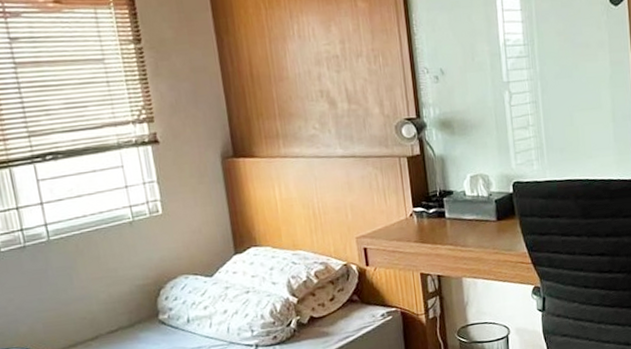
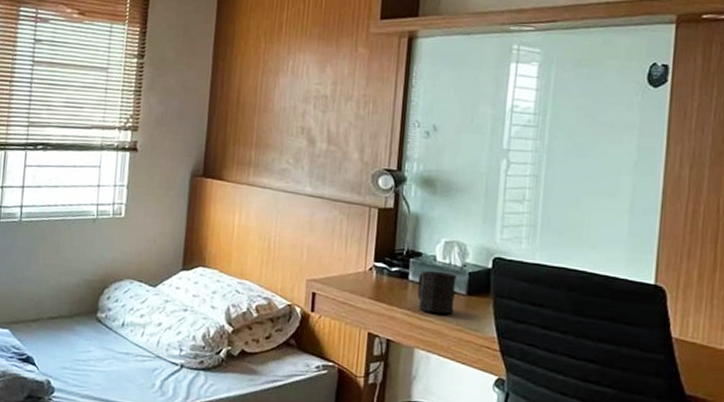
mug: none [454,204,489,243] -> present [417,271,456,314]

